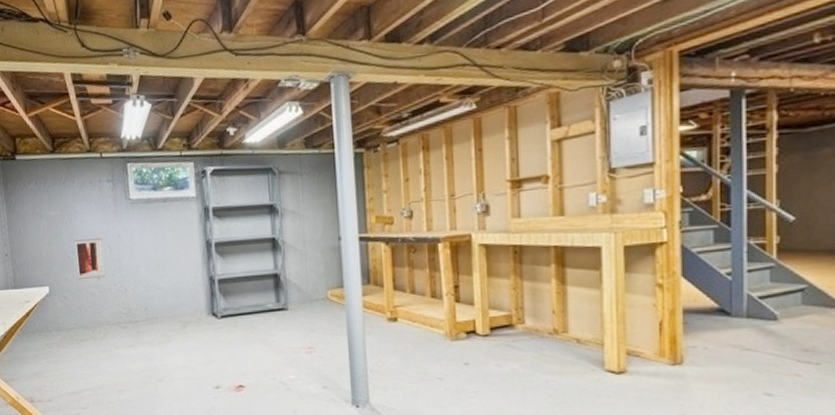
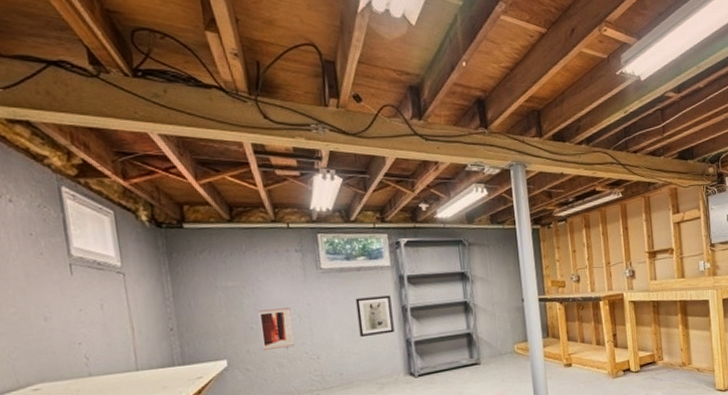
wall art: none [161,228,198,272] -> present [355,295,395,338]

